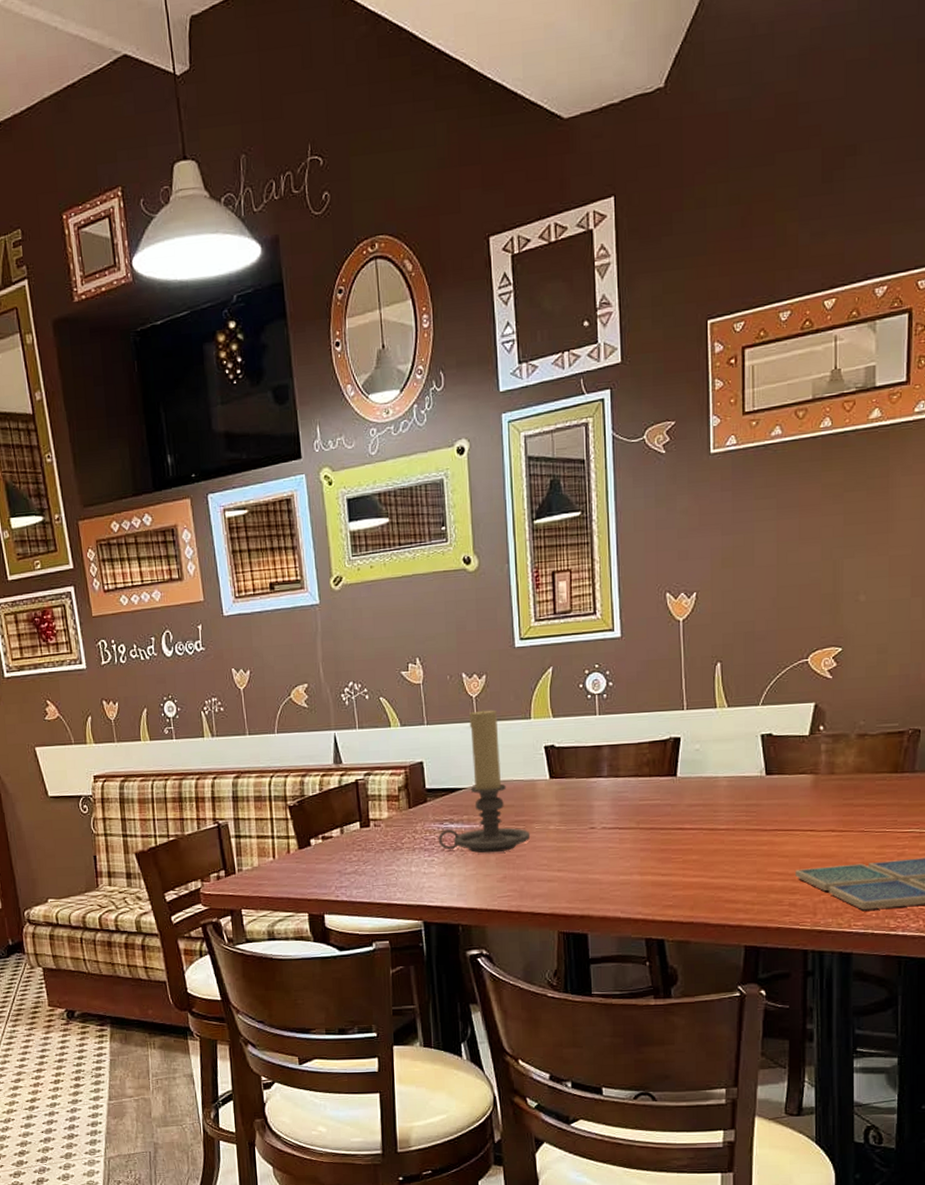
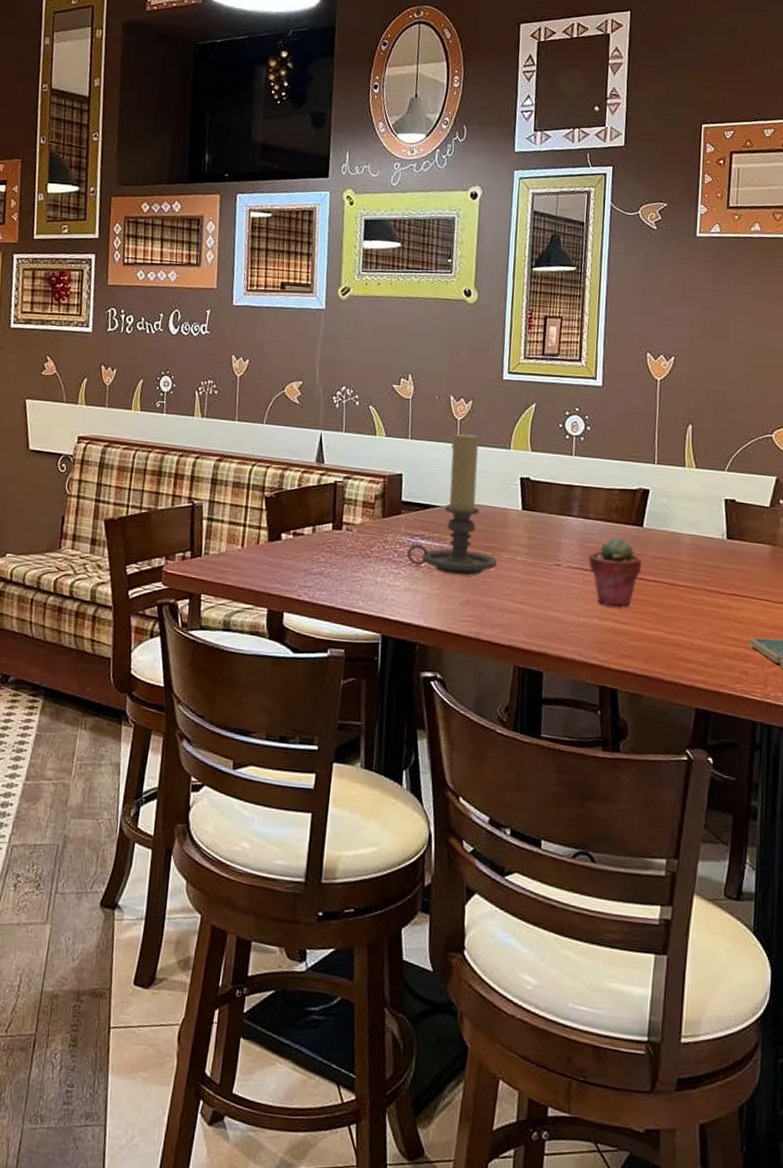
potted succulent: none [624,791,679,861] -> present [589,537,642,608]

